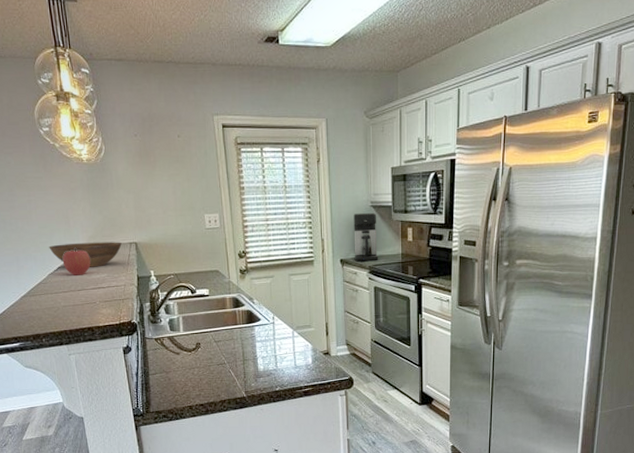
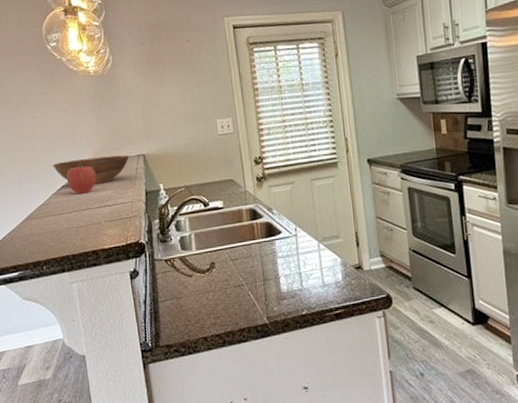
coffee maker: present [353,212,379,262] -> none [378,105,411,161]

